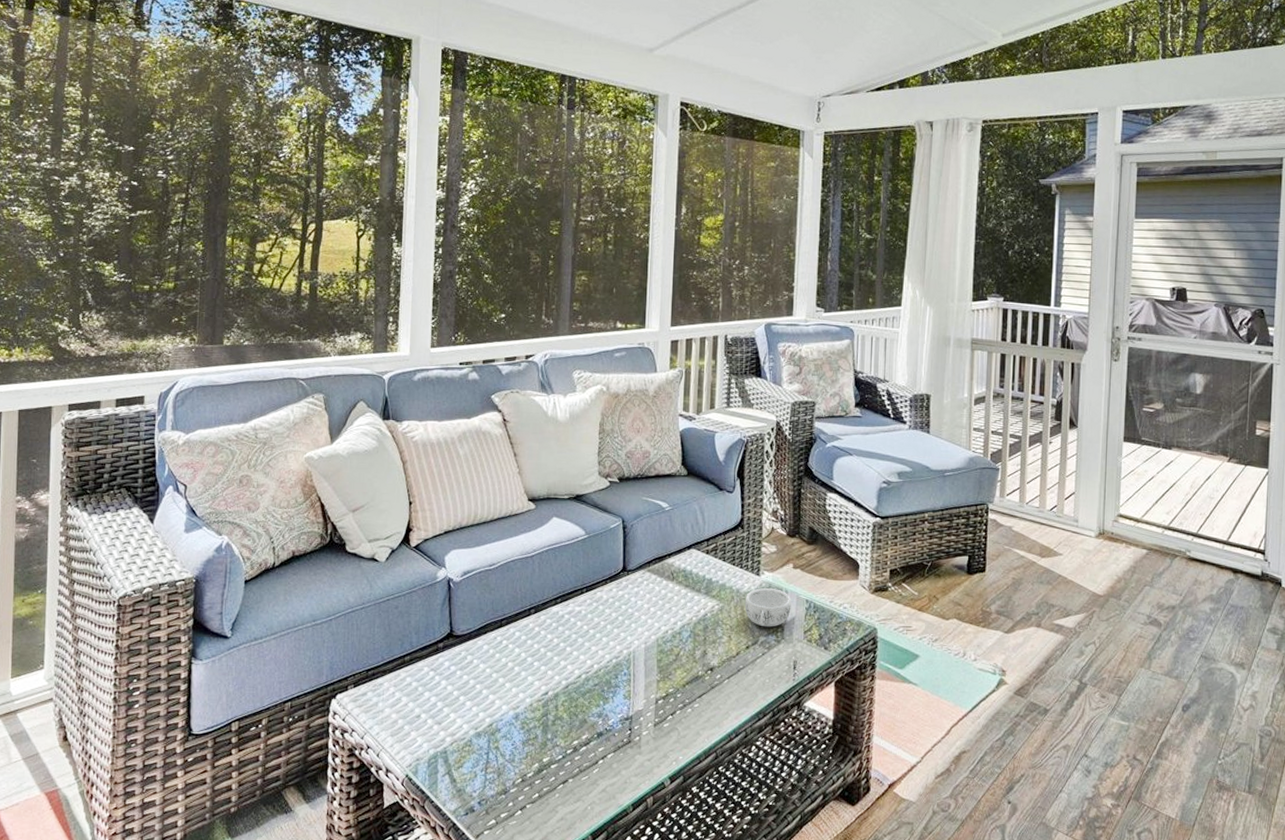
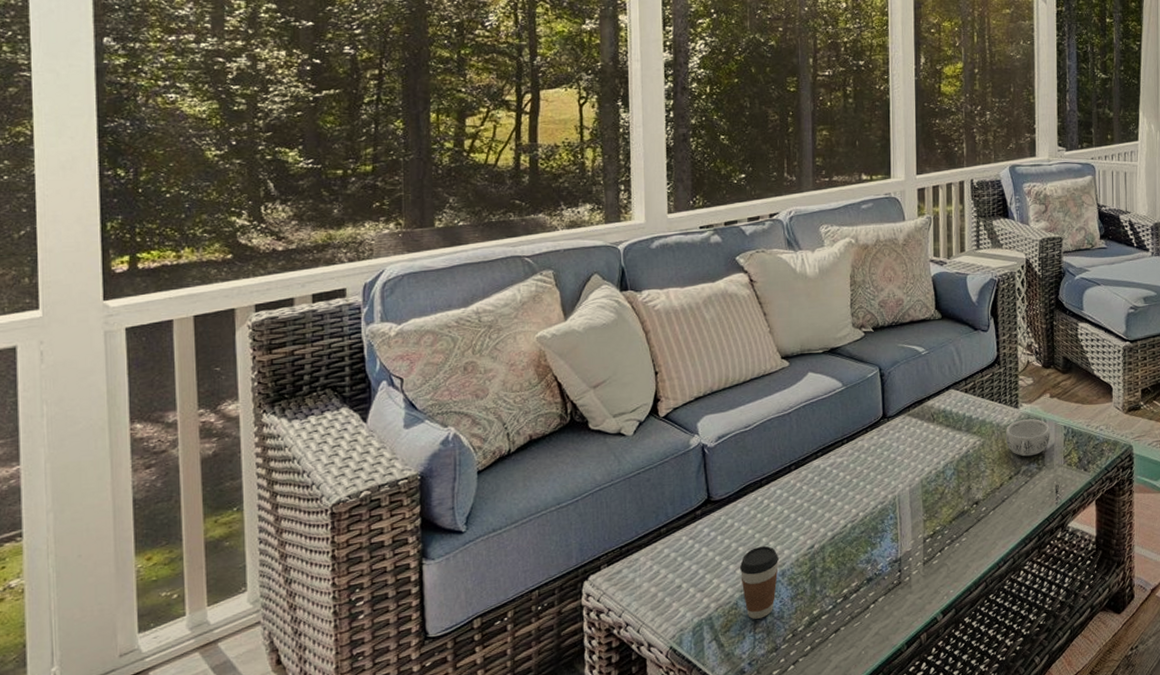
coffee cup: none [475,686,513,759] -> present [739,545,779,619]

